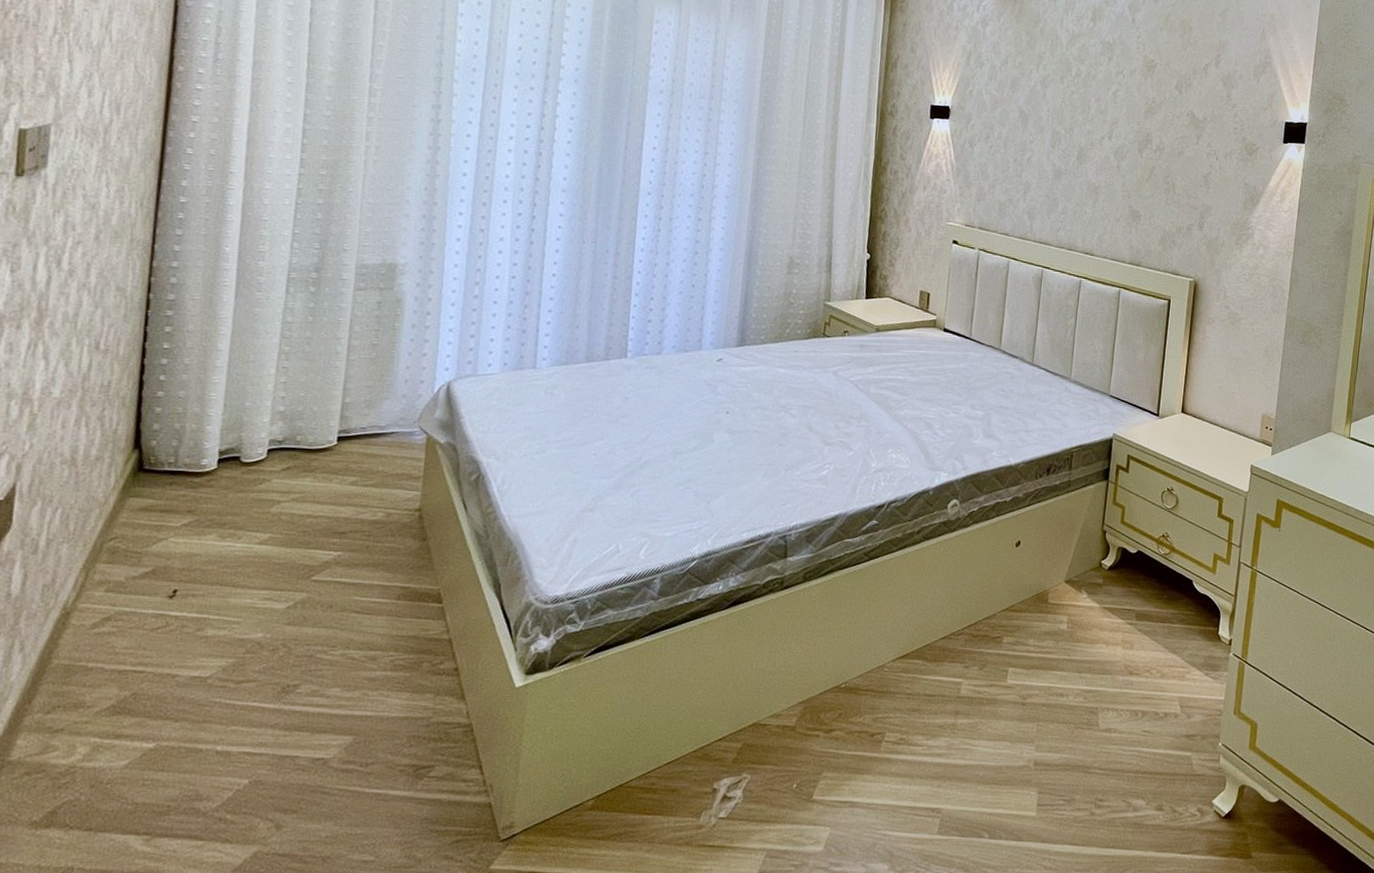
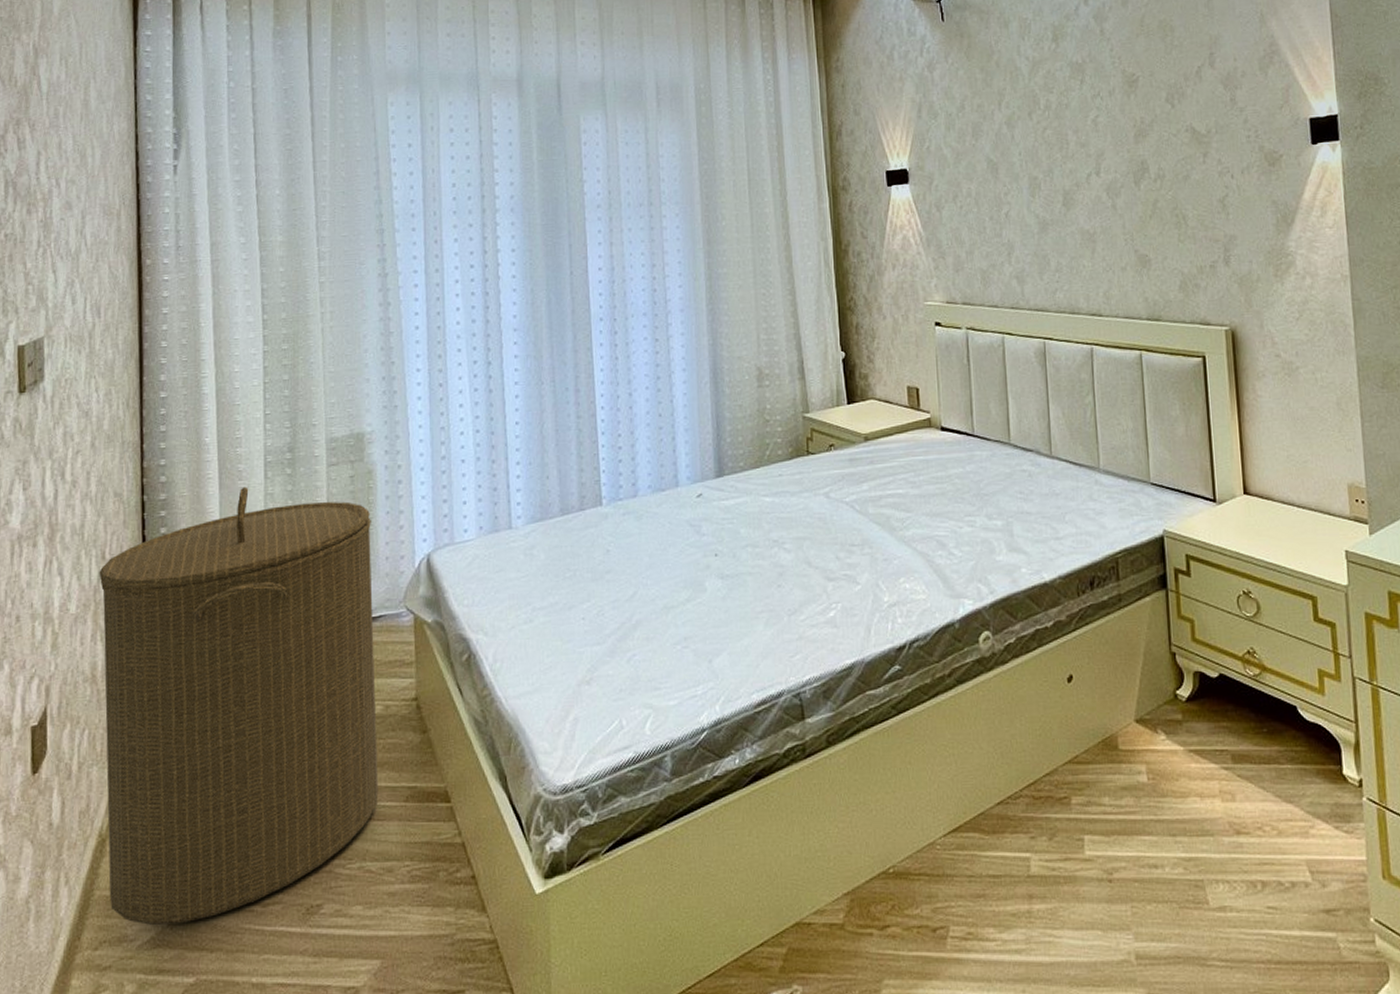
laundry hamper: none [68,298,394,695] -> present [99,486,379,926]

